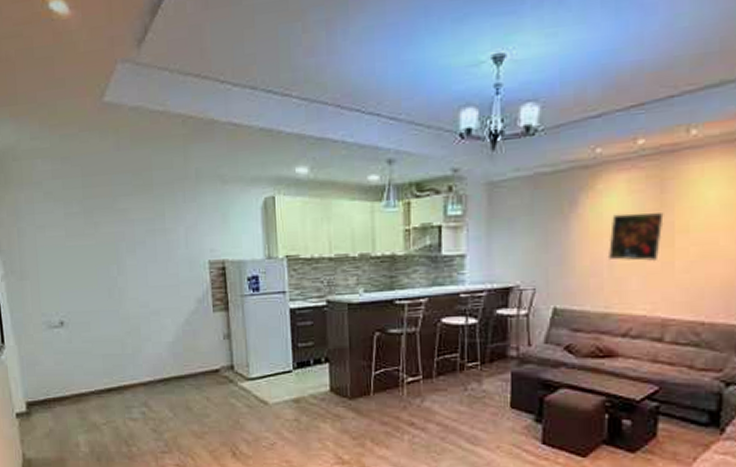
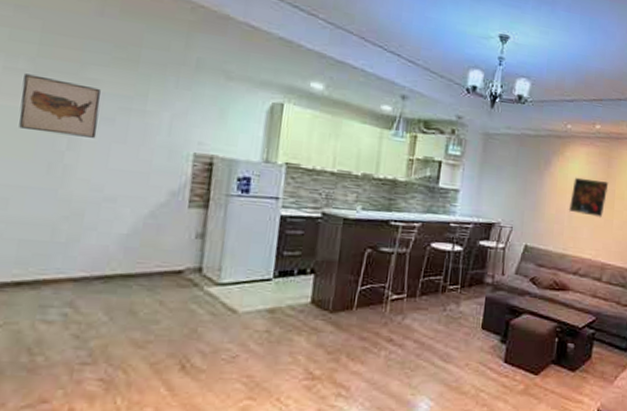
wall art: none [79,215,135,263] -> present [19,74,101,138]

